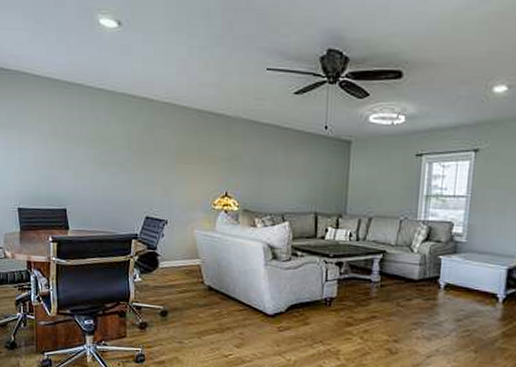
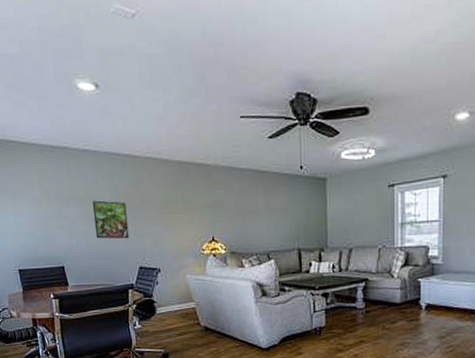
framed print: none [102,143,138,186] -> present [92,200,129,239]

